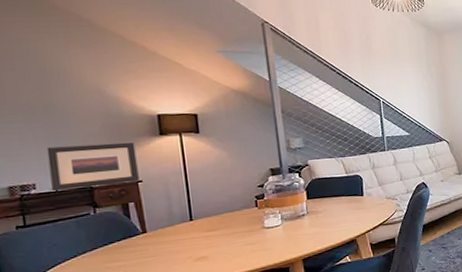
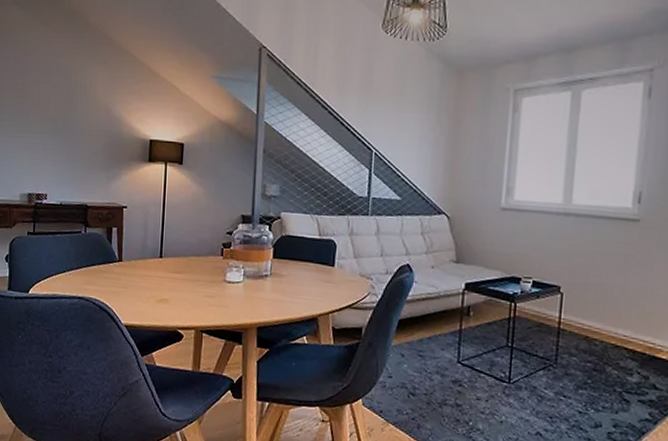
picture frame: present [46,142,140,191] -> none [58,161,127,207]

